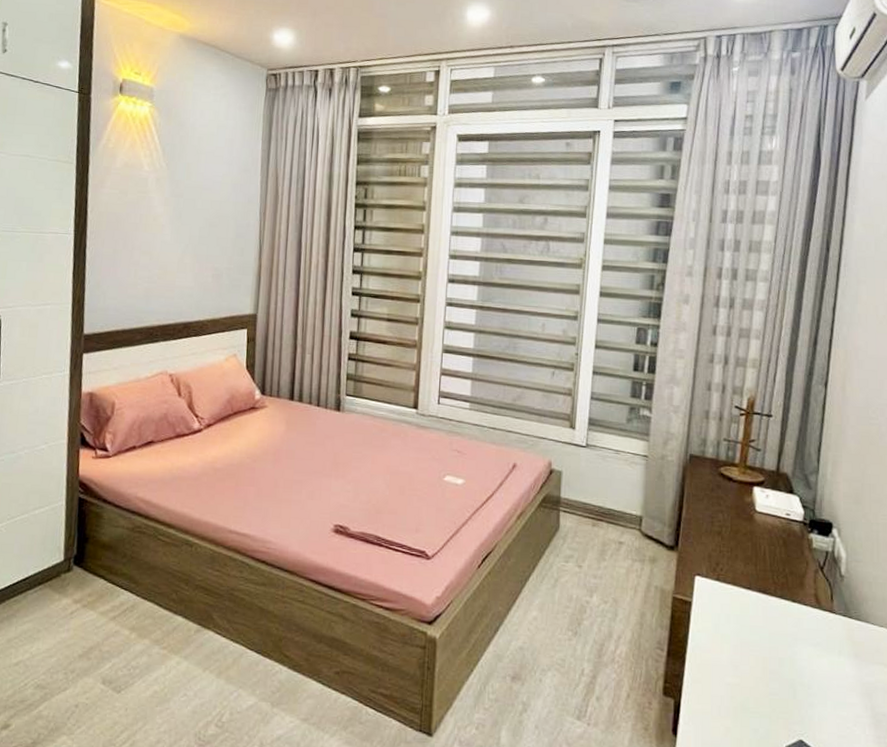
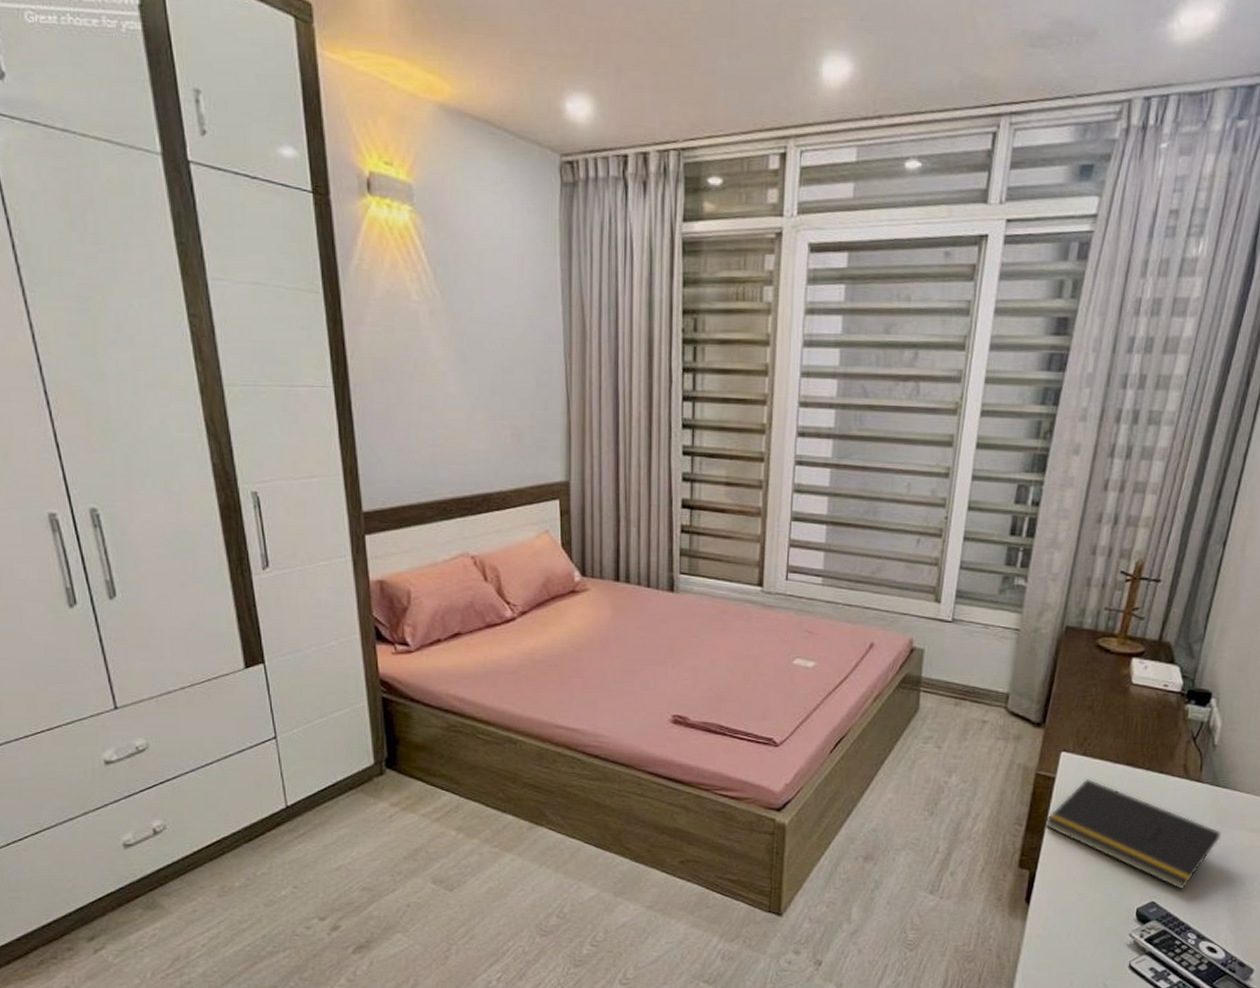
notepad: none [686,604,861,728] -> present [1045,779,1222,890]

